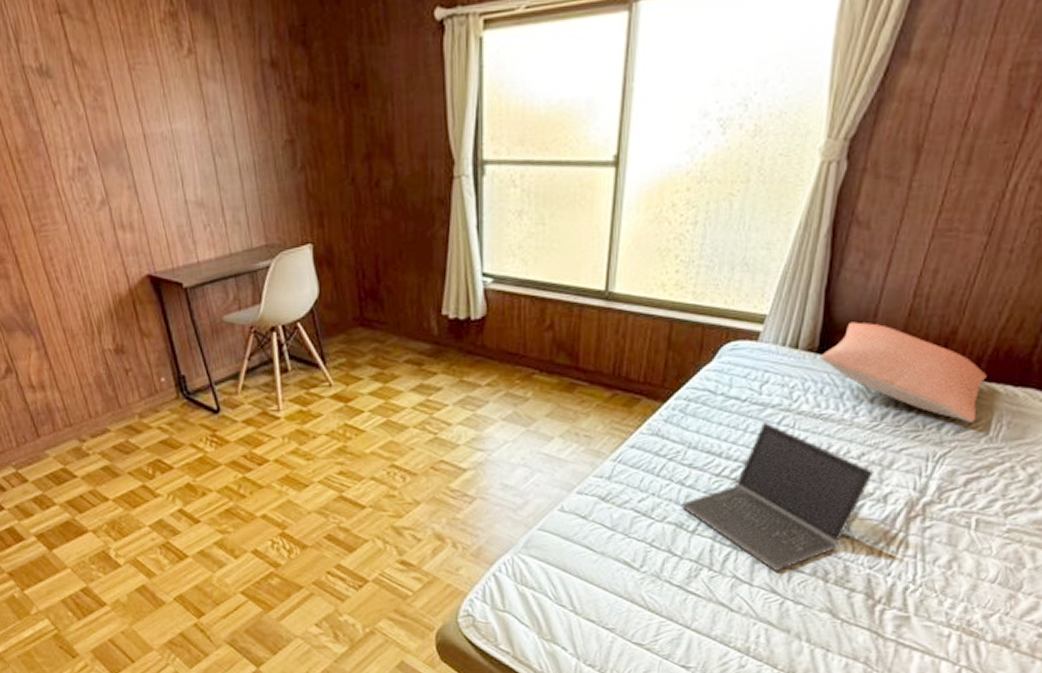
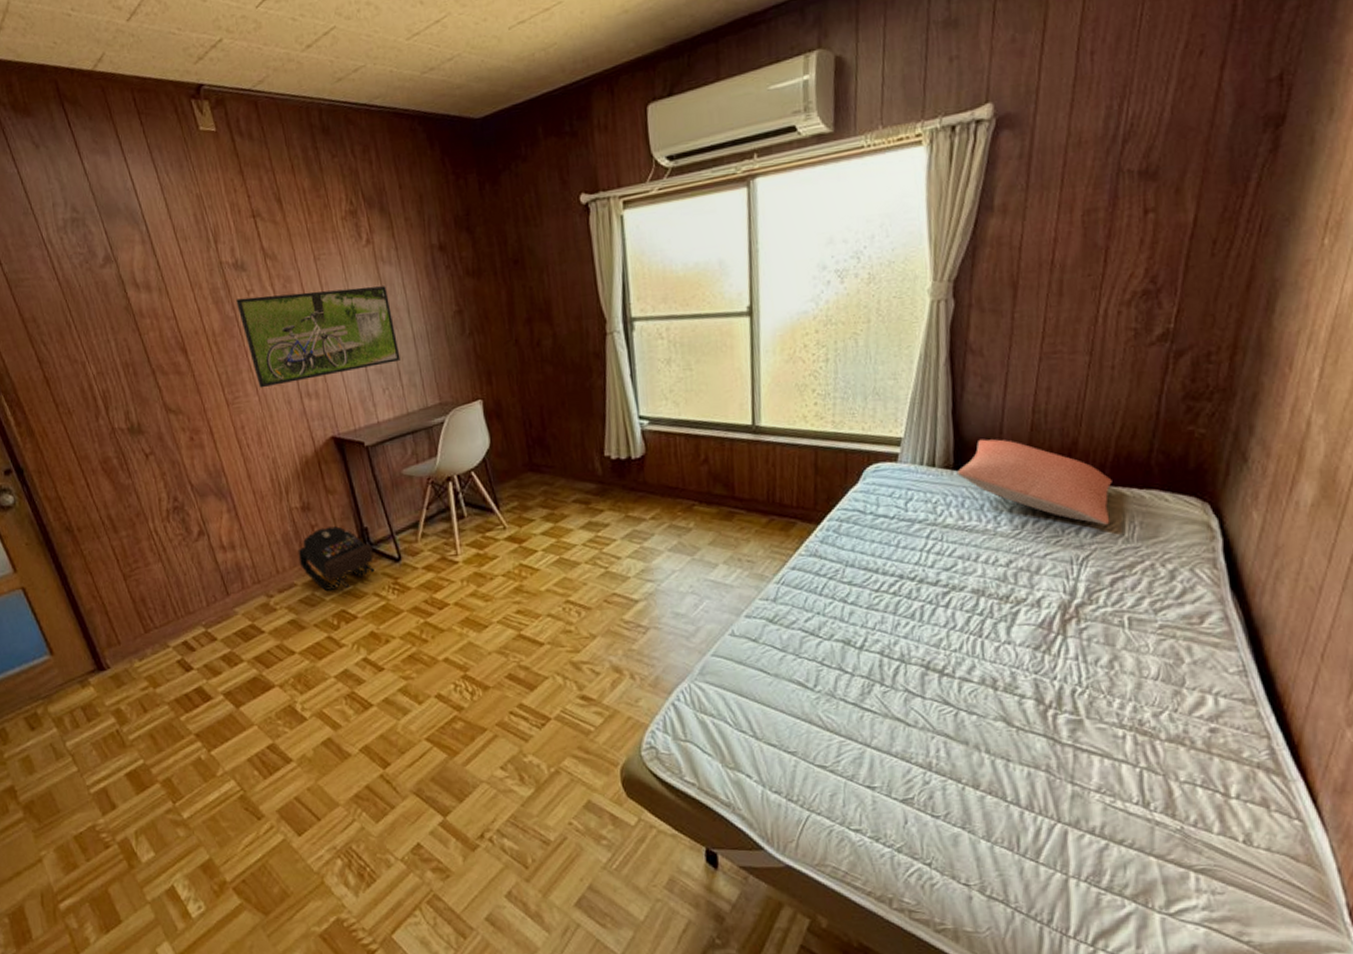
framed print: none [41,105,224,216] -> present [236,286,401,388]
backpack: none [111,372,192,440] -> present [297,526,375,592]
laptop computer: present [681,421,874,572] -> none [846,536,1024,683]

